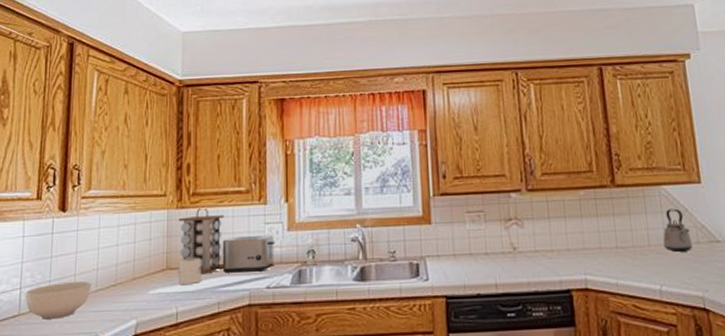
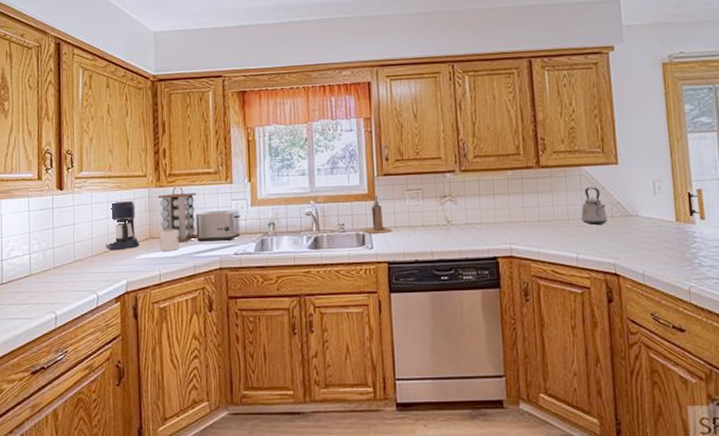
bowl: present [25,280,91,320] -> none [34,247,88,279]
coffee maker: none [114,223,154,284] -> present [106,200,140,251]
soap dispenser: none [415,218,450,263] -> present [362,195,392,234]

